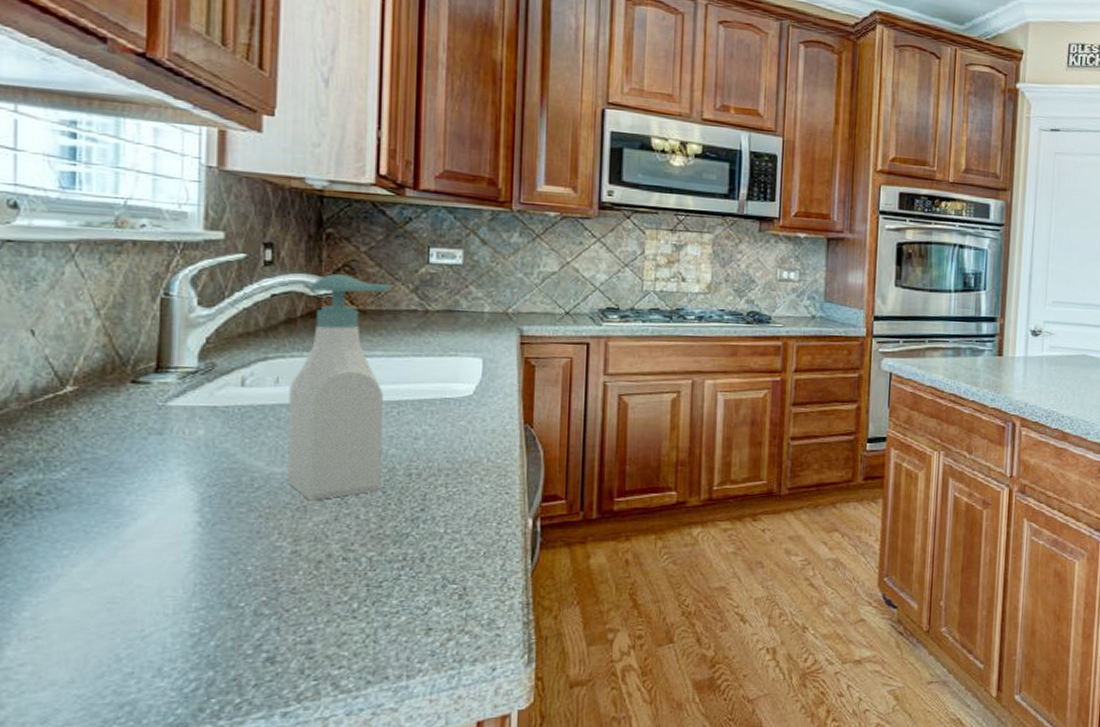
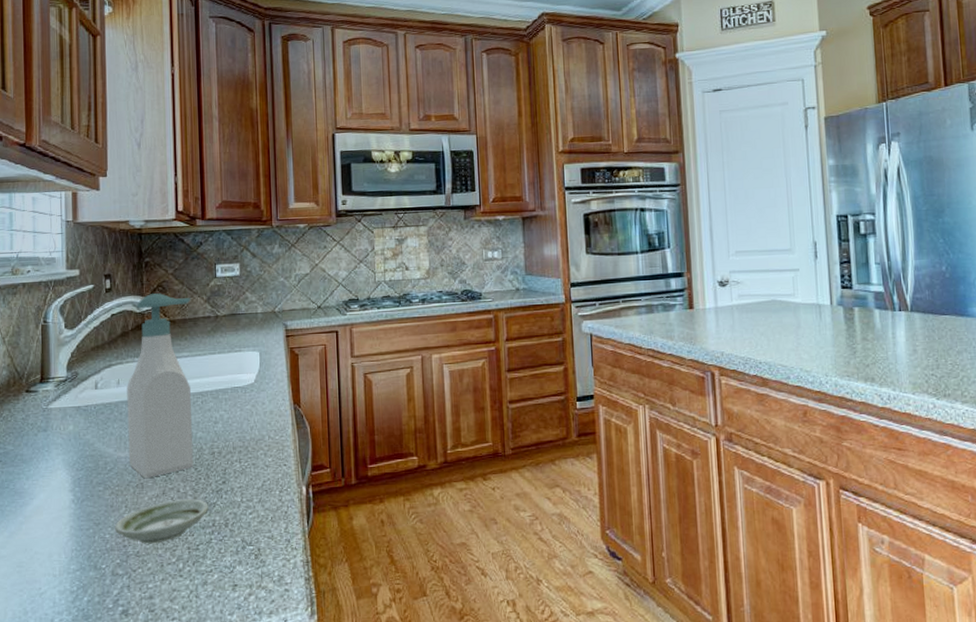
saucer: none [260,528,399,579] -> present [114,499,208,544]

